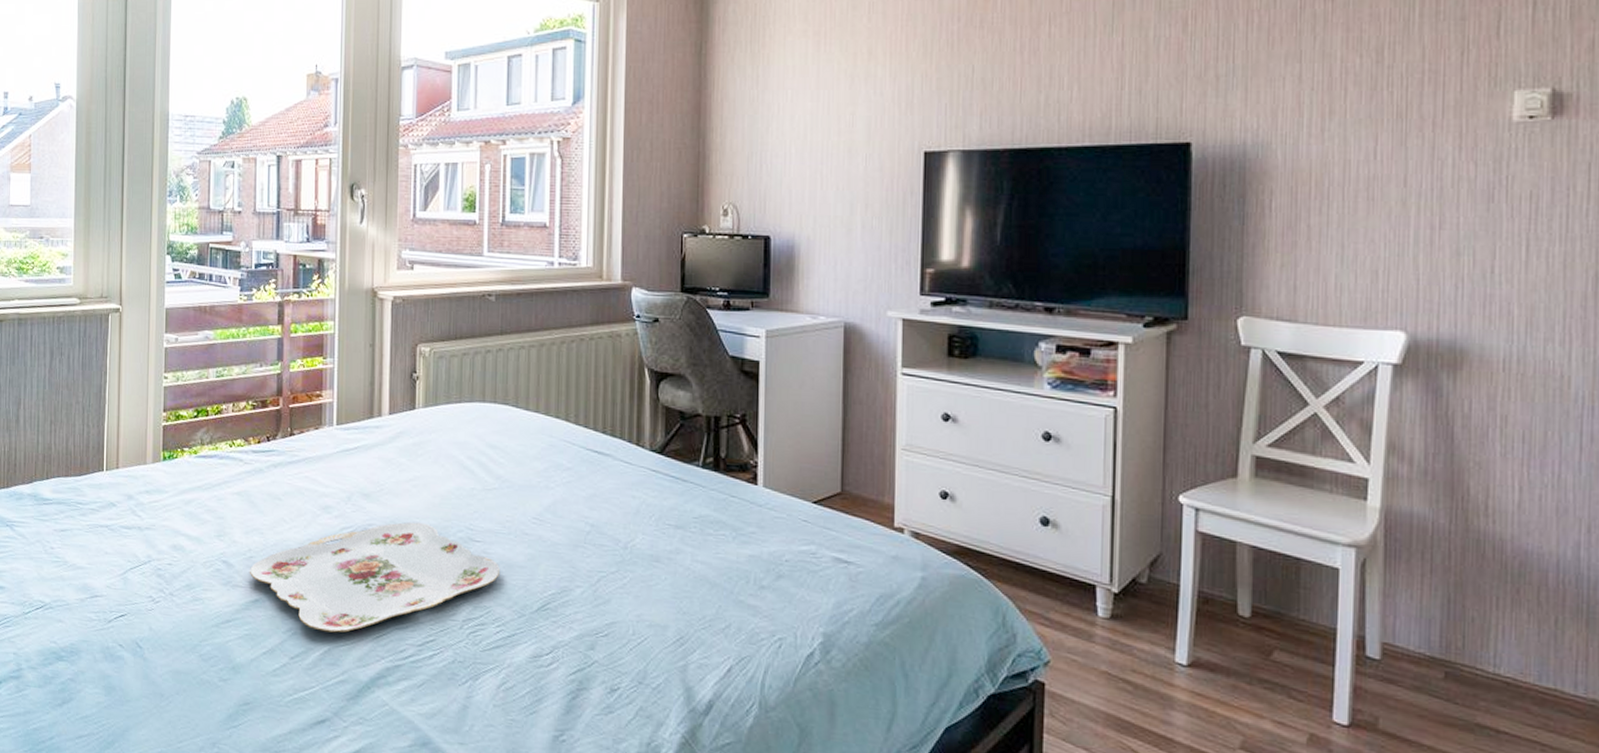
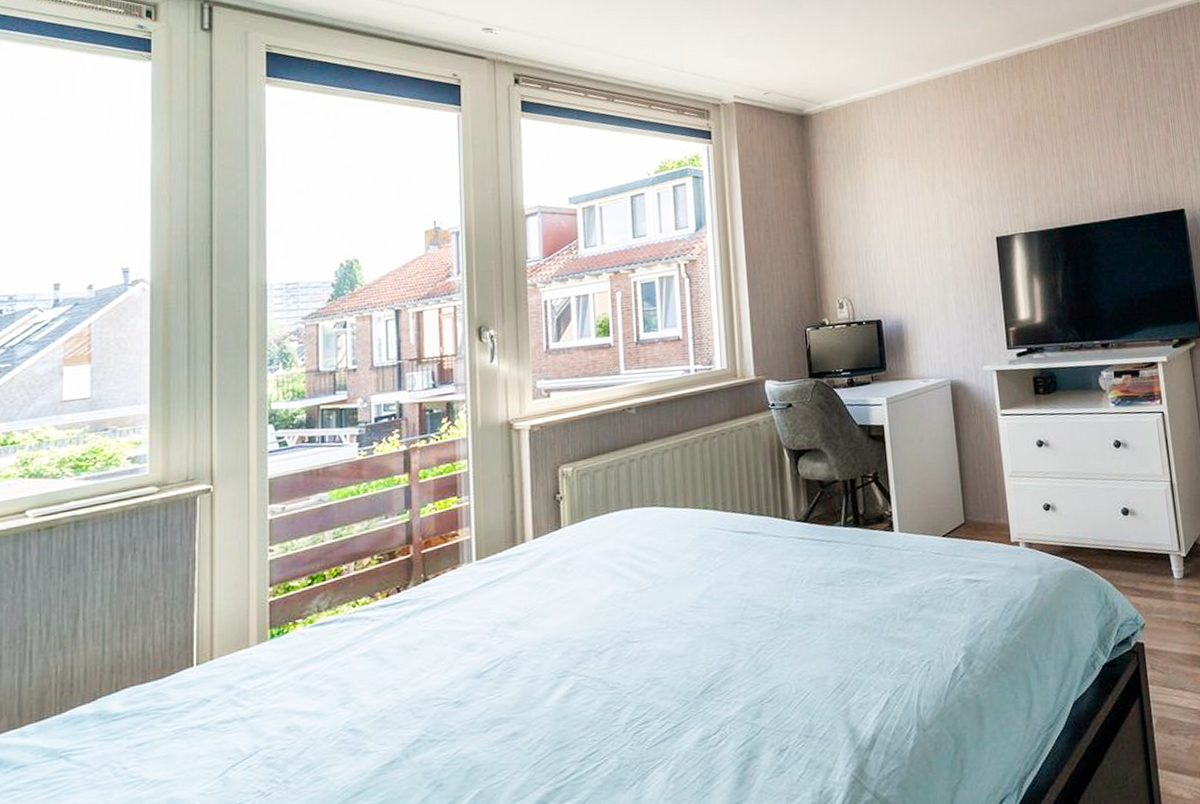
serving tray: present [249,522,499,633] -> none [381,636,660,775]

